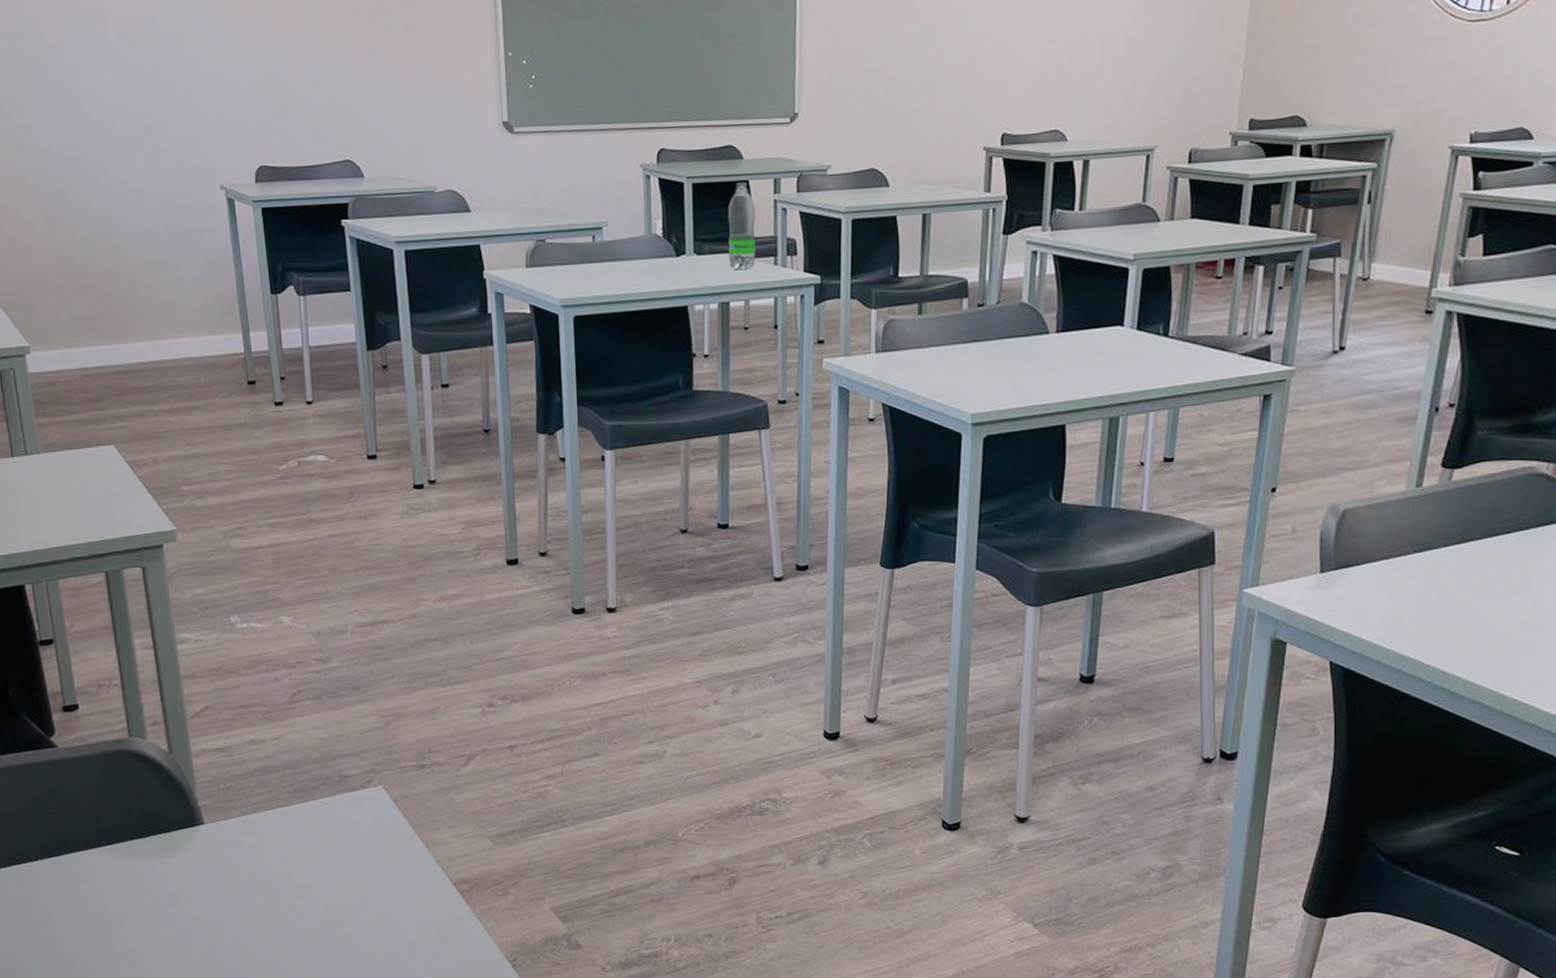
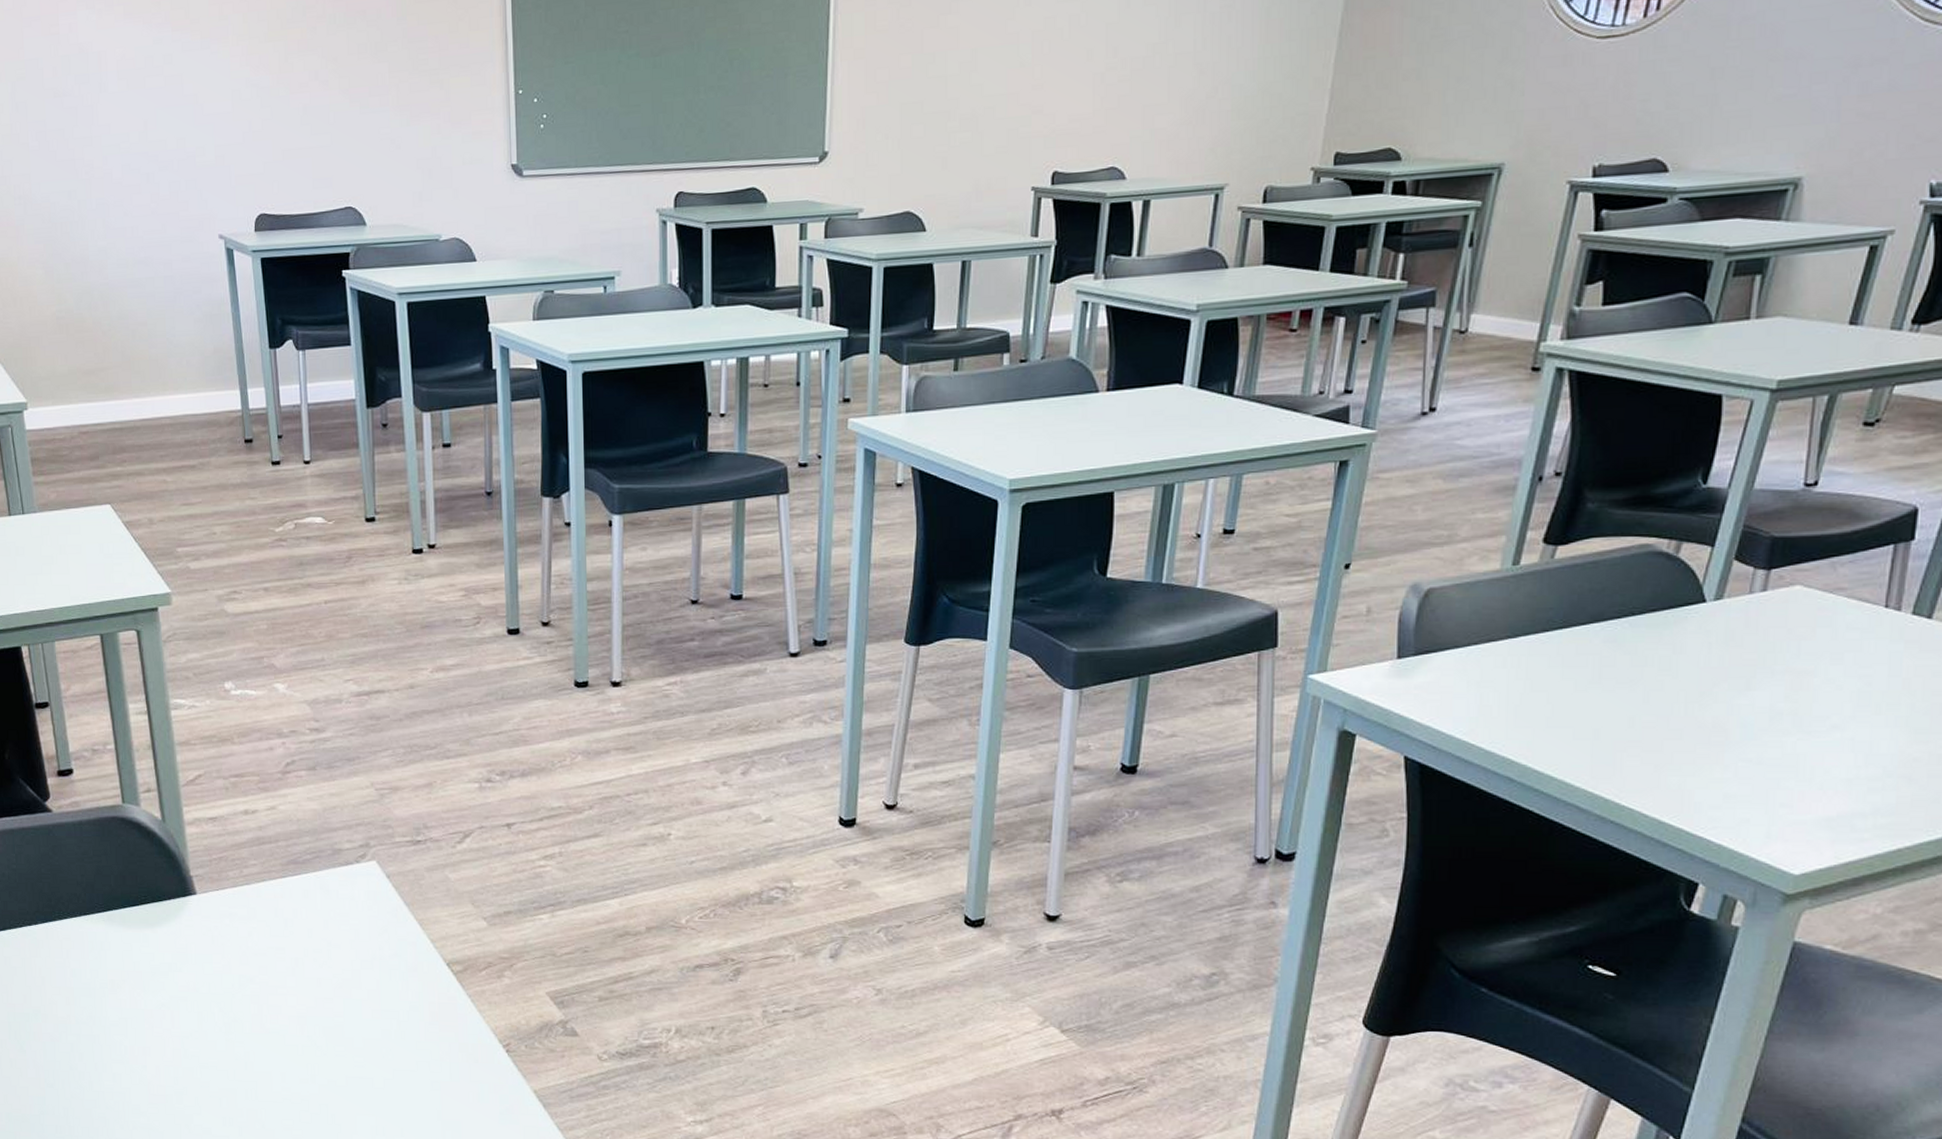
bottle: present [728,182,756,270] -> none [748,227,780,323]

